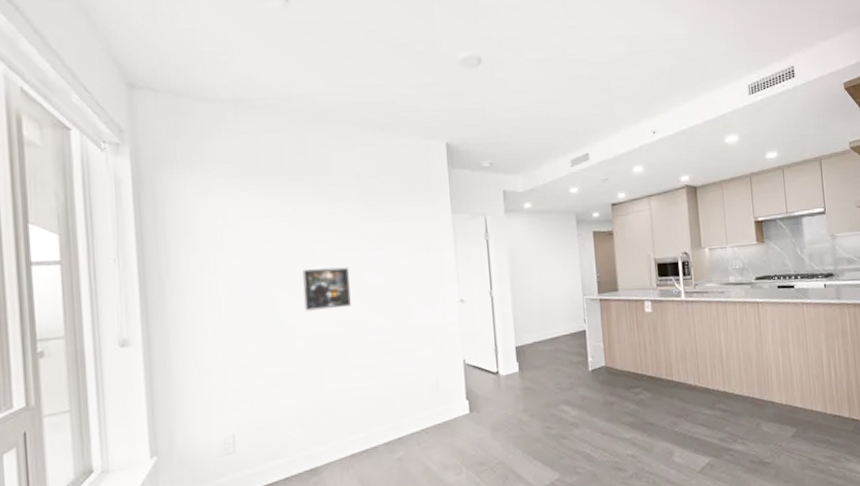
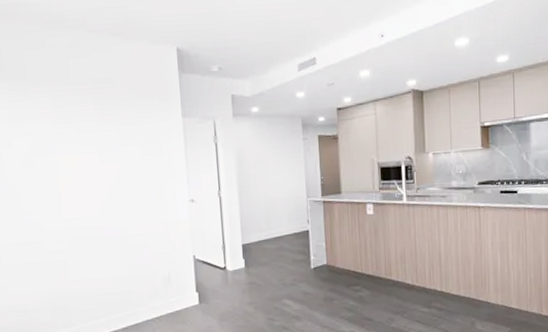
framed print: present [302,267,351,311] -> none [45,167,90,208]

